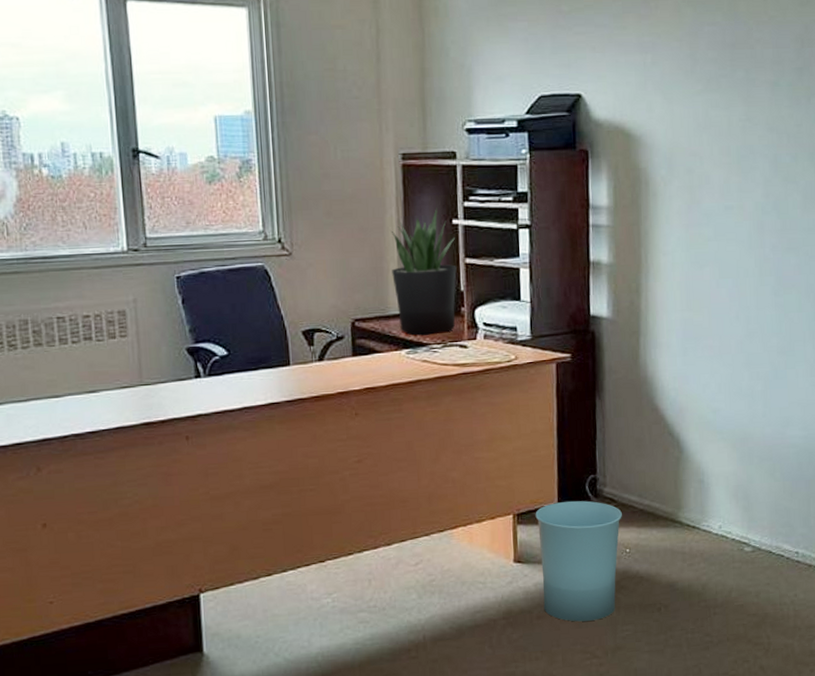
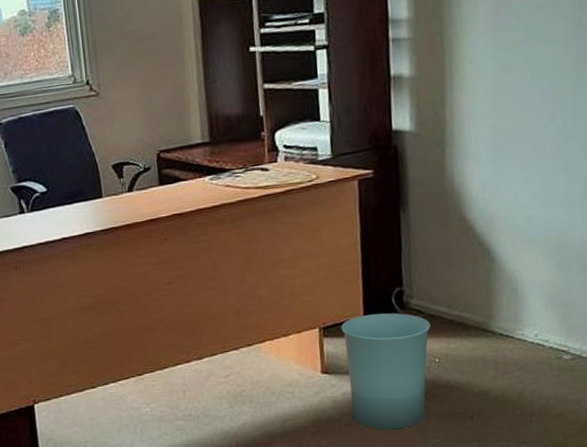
planter: present [391,208,457,335] -> none [190,37,256,162]

